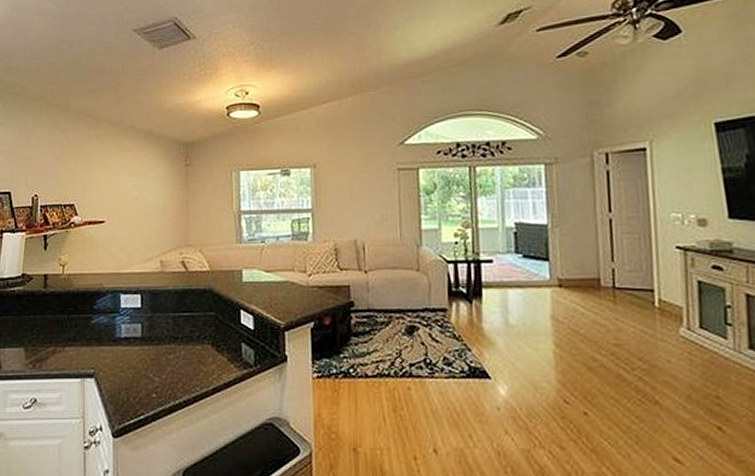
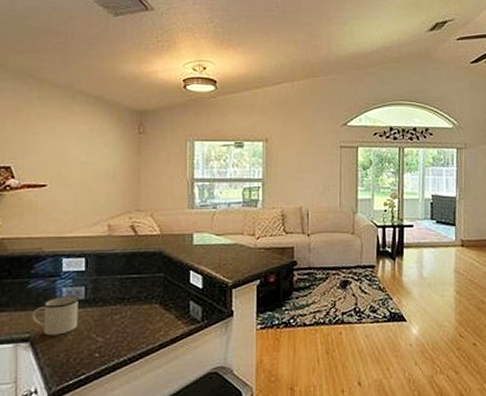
mug: none [96,332,137,373] -> present [32,295,80,336]

